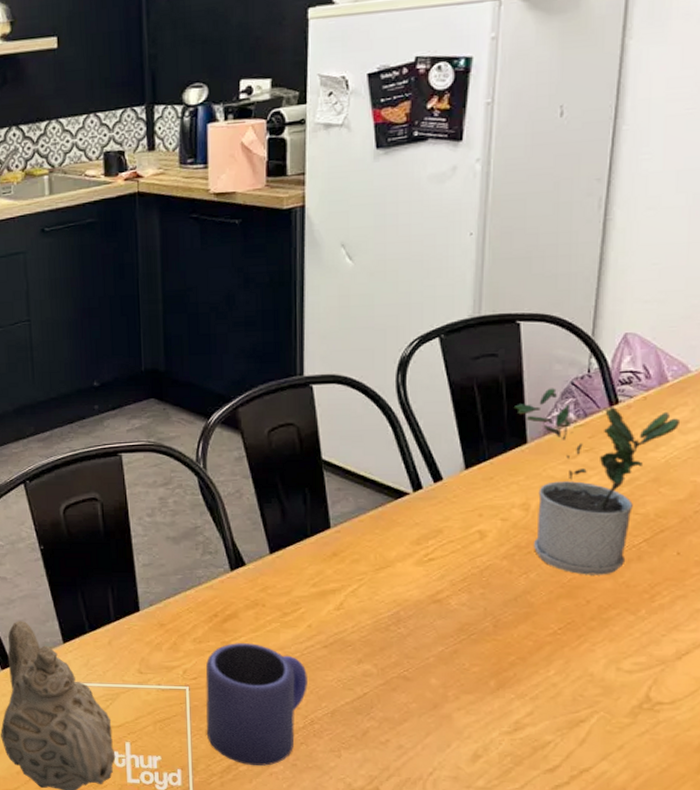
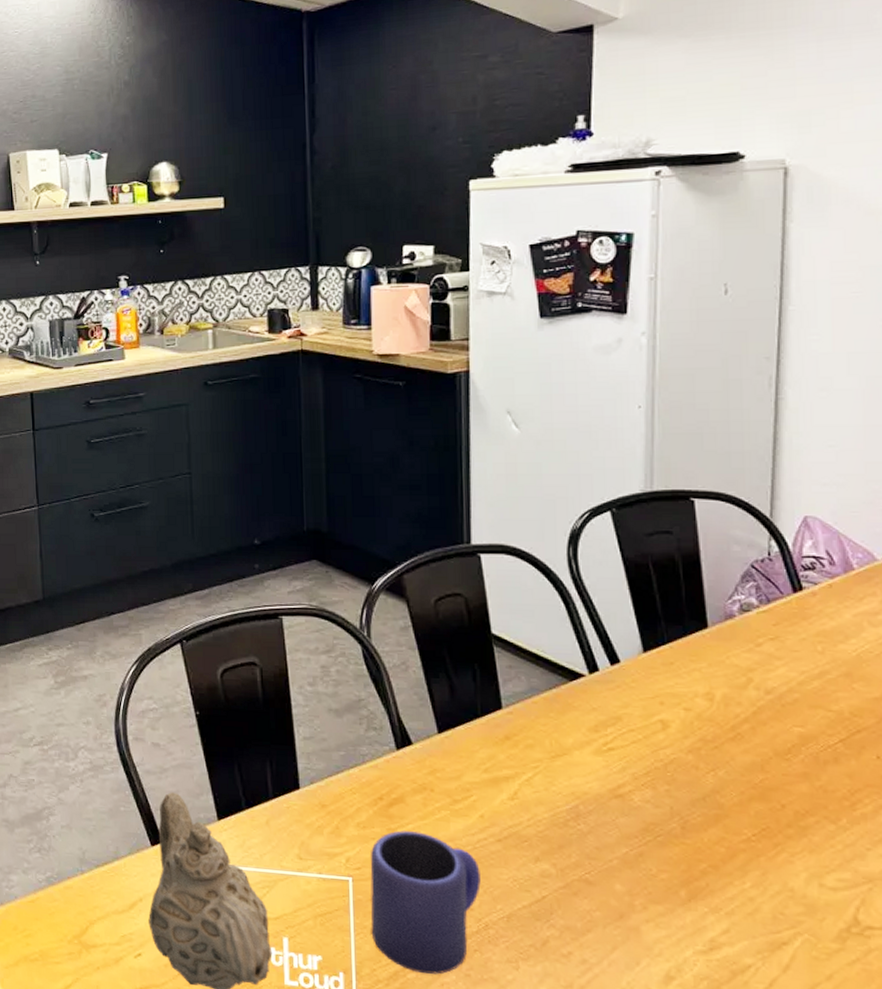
potted plant: present [513,388,681,575] -> none [691,570,870,777]

